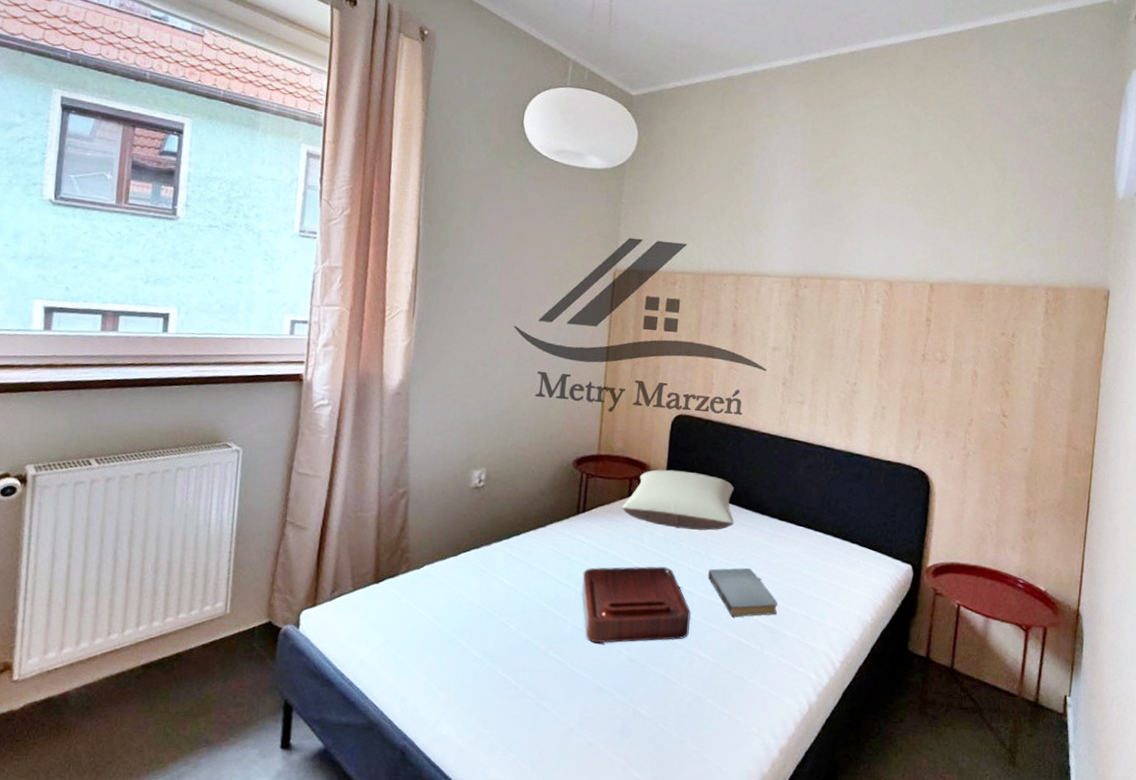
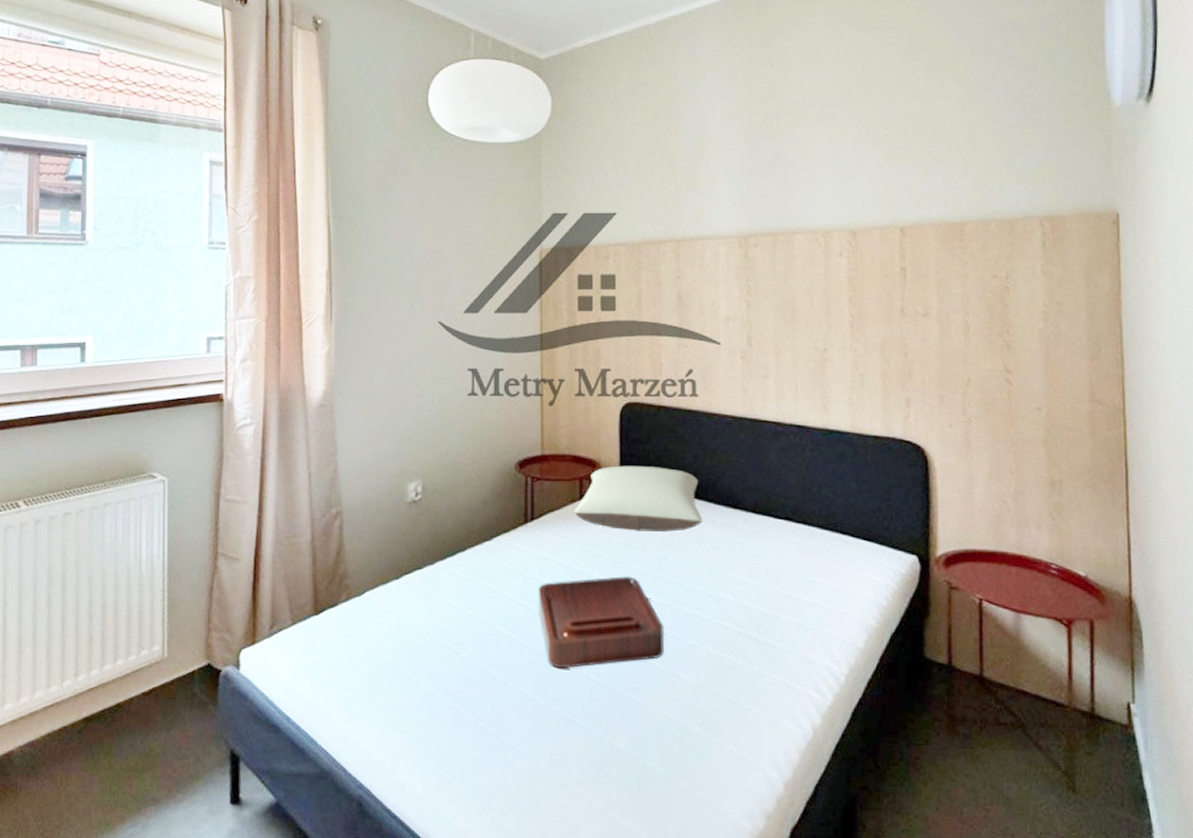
book: present [708,568,778,617] -> none [679,572,764,630]

